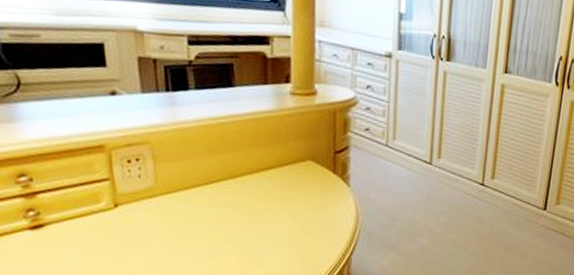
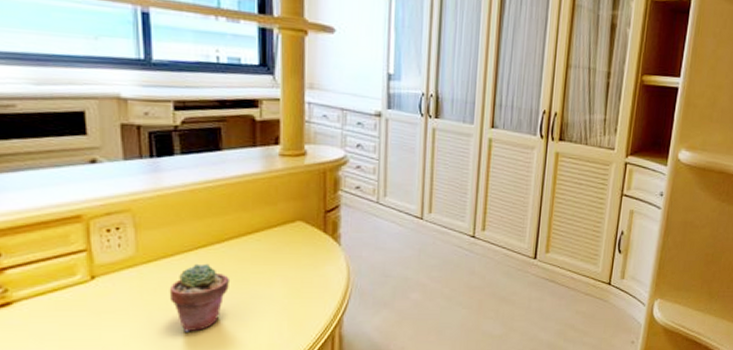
potted succulent: none [186,197,244,262] -> present [169,263,231,332]

